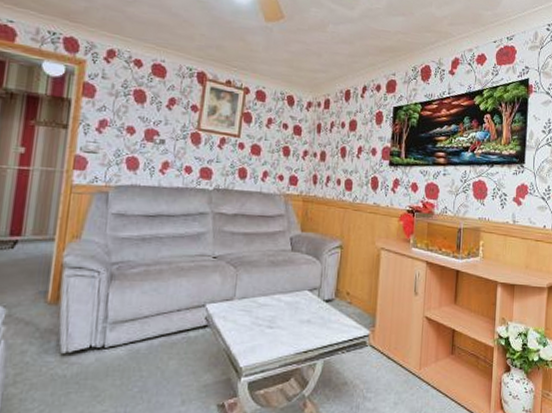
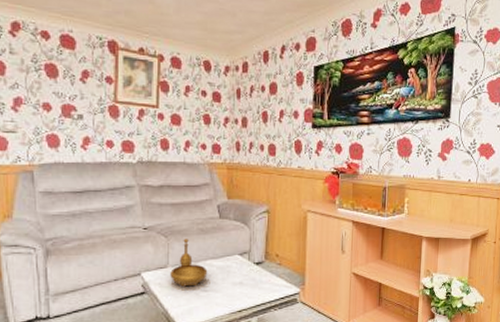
decorative bowl: none [236,270,275,322] -> present [170,239,208,287]

